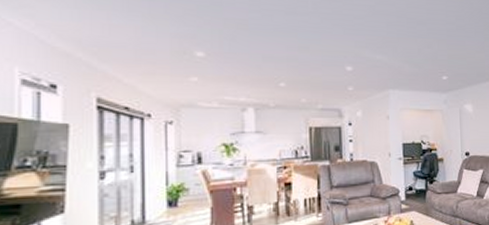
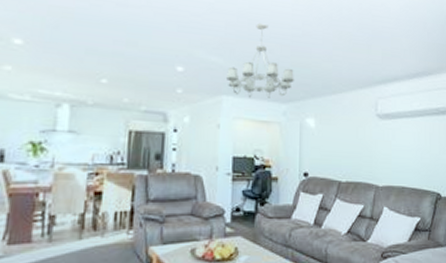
chandelier: none [391,21,452,90] -> present [227,22,294,98]

